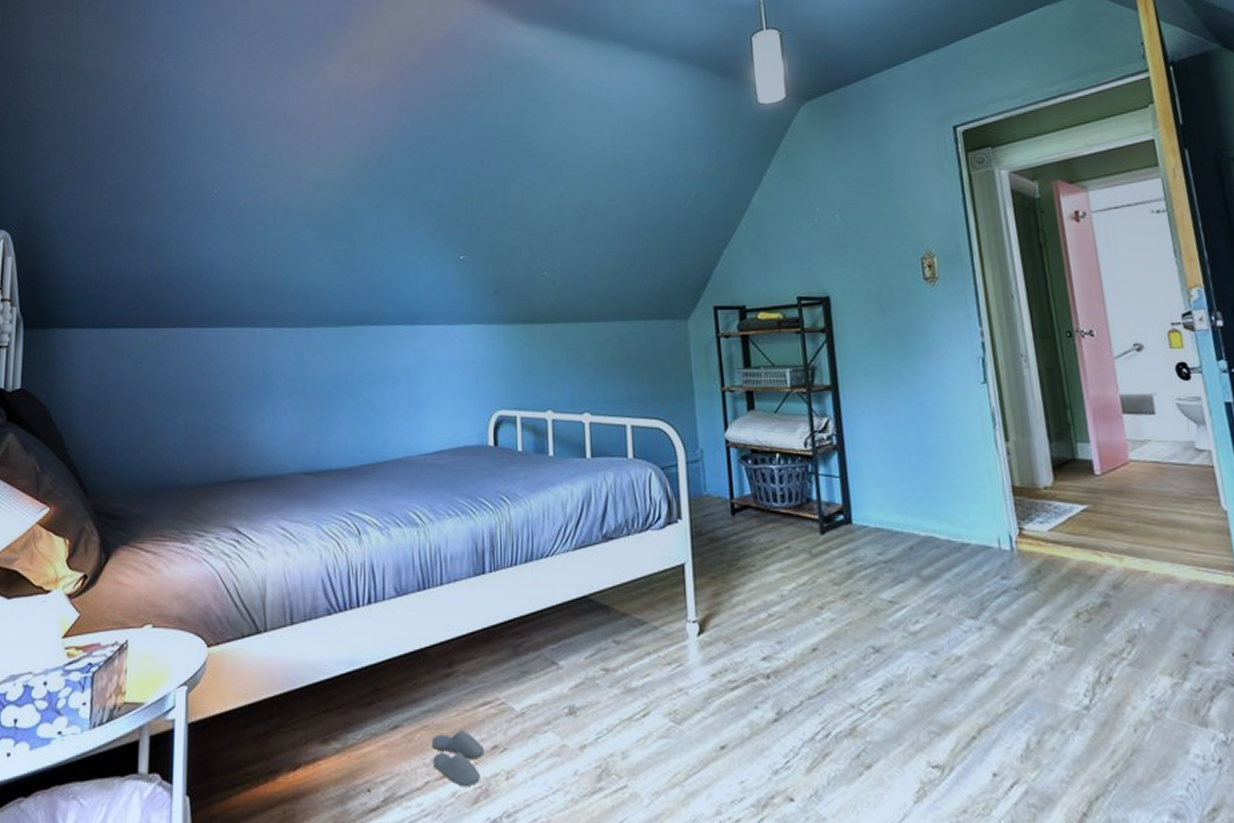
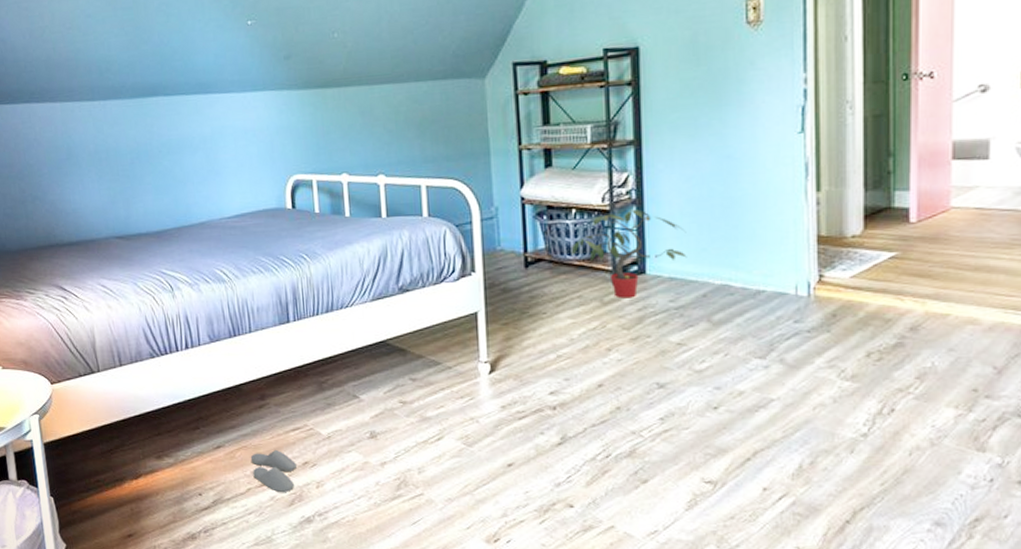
potted plant: none [776,454,891,550] -> present [571,208,687,298]

